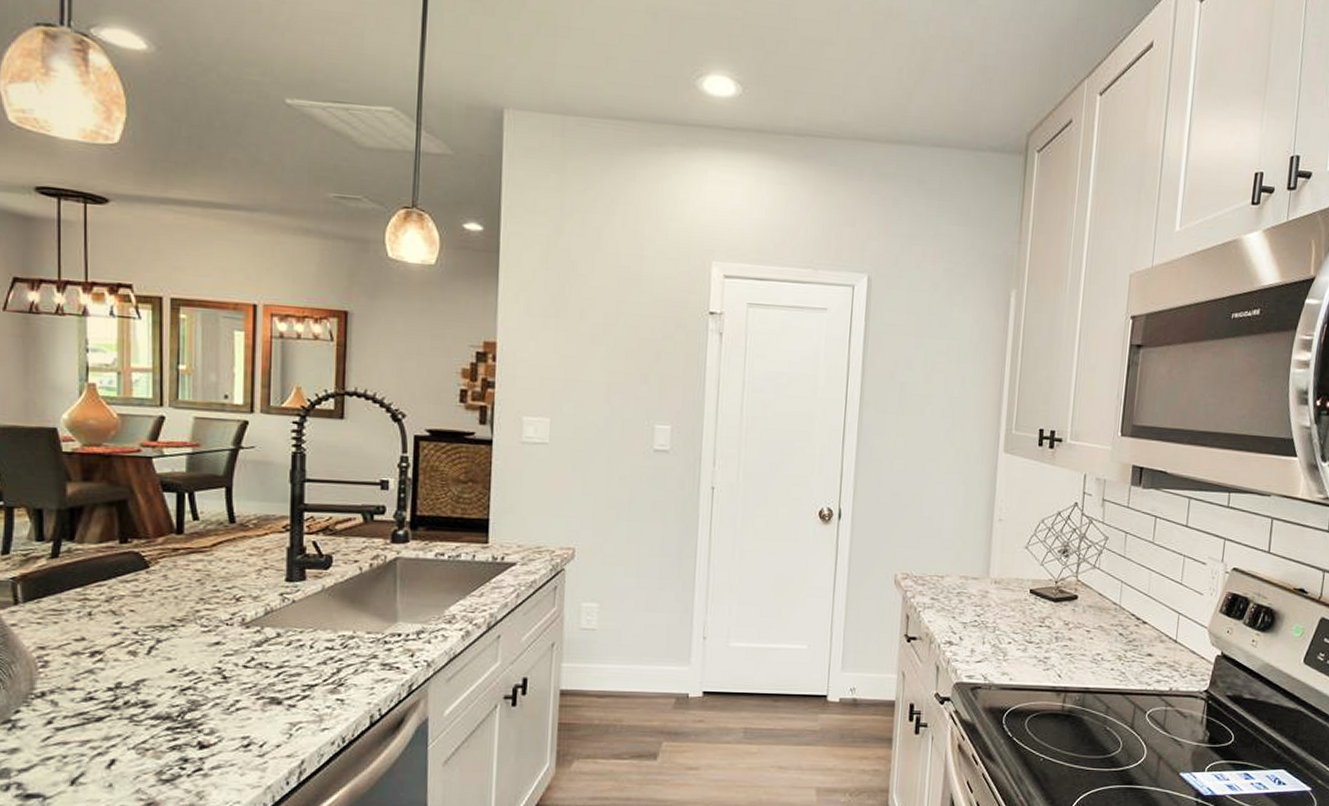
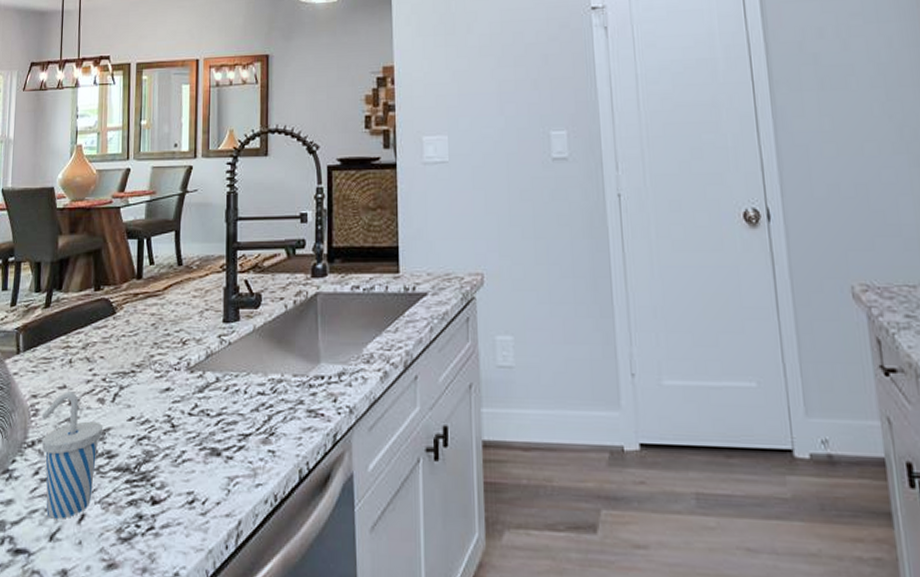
cup: none [53,644,136,765] -> present [41,391,103,519]

